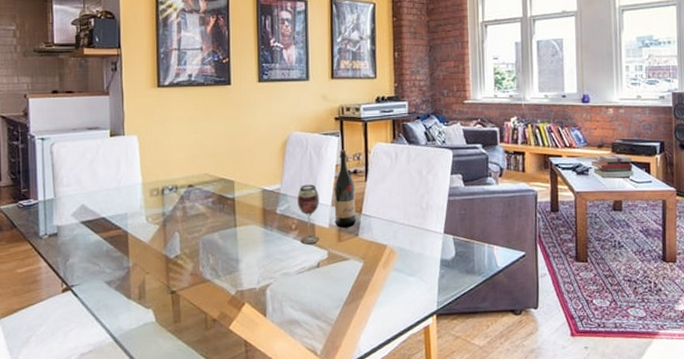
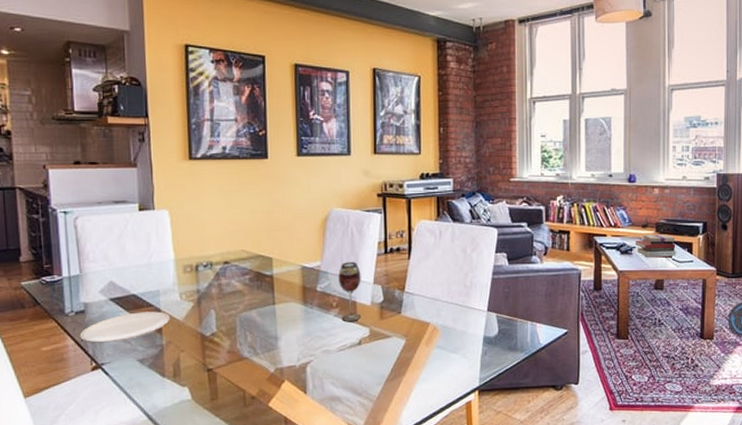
plate: none [52,234,137,265] -> present [79,311,170,343]
wine bottle: present [333,150,356,228] -> none [376,227,399,306]

